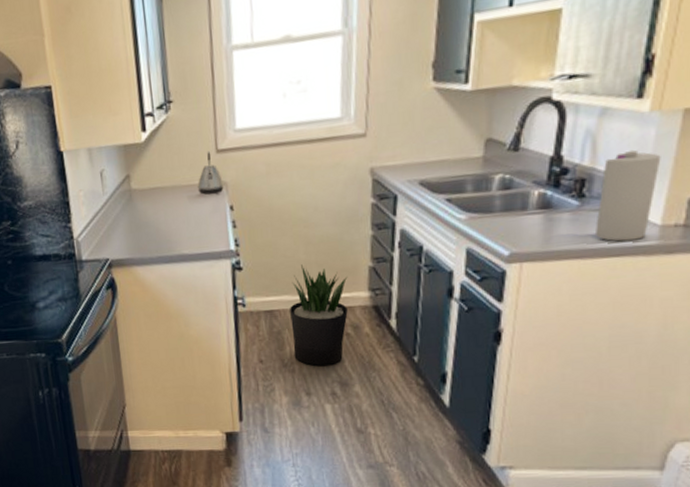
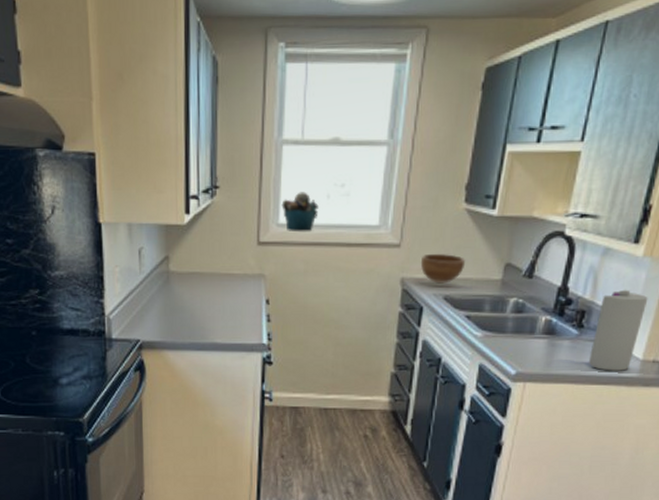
kettle: present [197,150,225,196] -> none [236,241,263,287]
bucket: none [237,94,276,136] -> present [281,192,319,233]
planter: present [290,264,348,367] -> none [314,365,371,466]
bowl: none [389,136,440,169] -> present [420,253,466,284]

